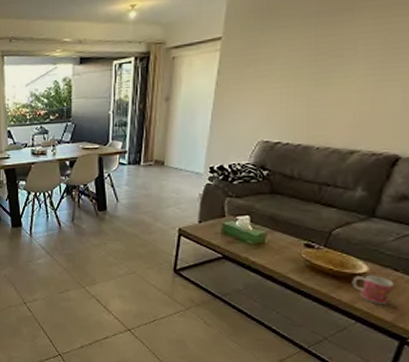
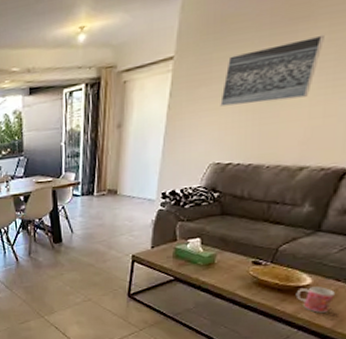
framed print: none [268,25,369,87] -> present [220,34,324,107]

